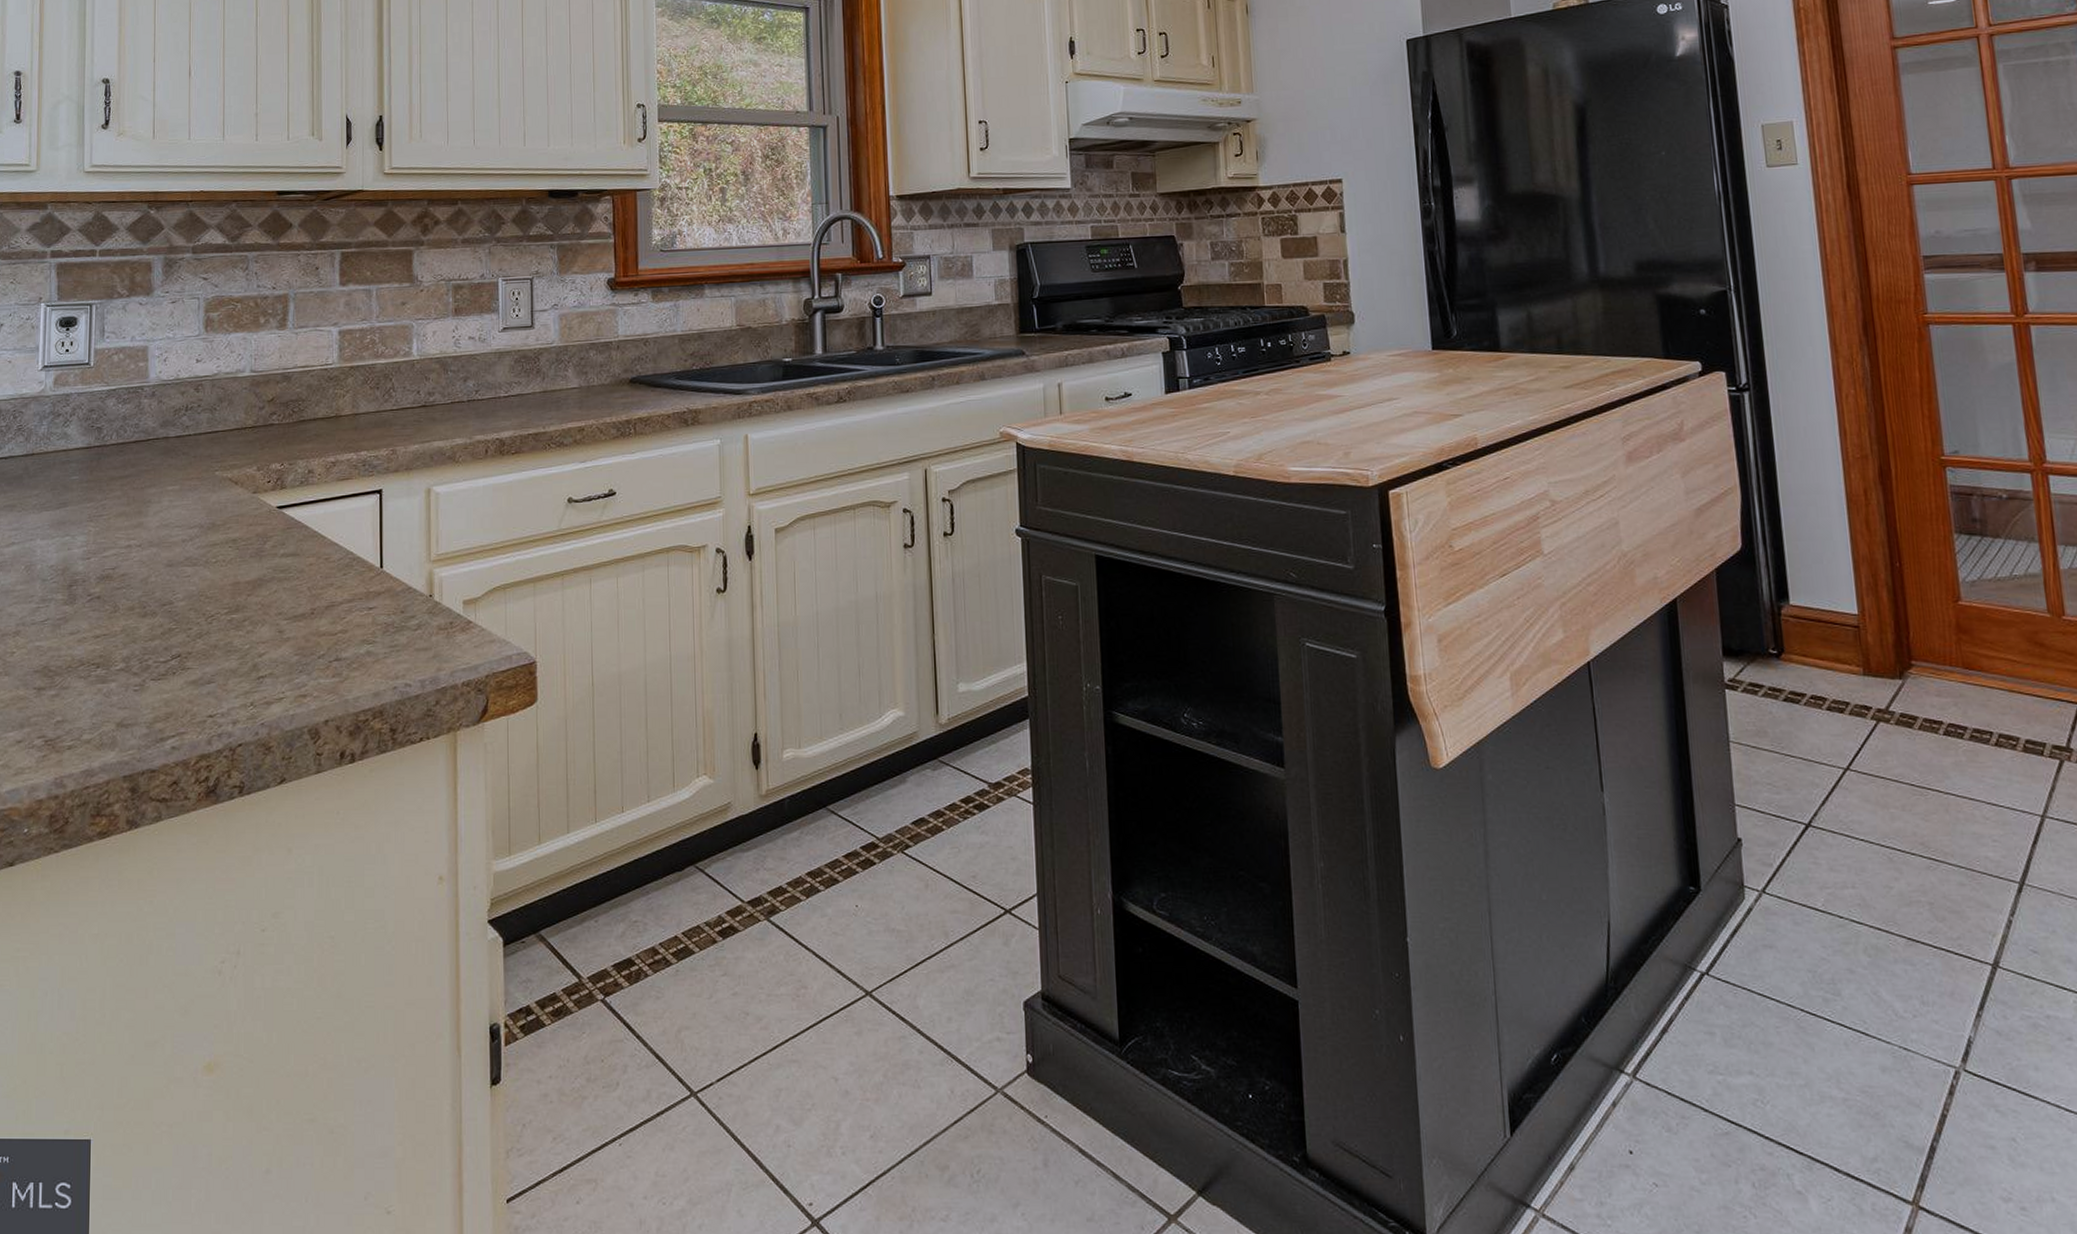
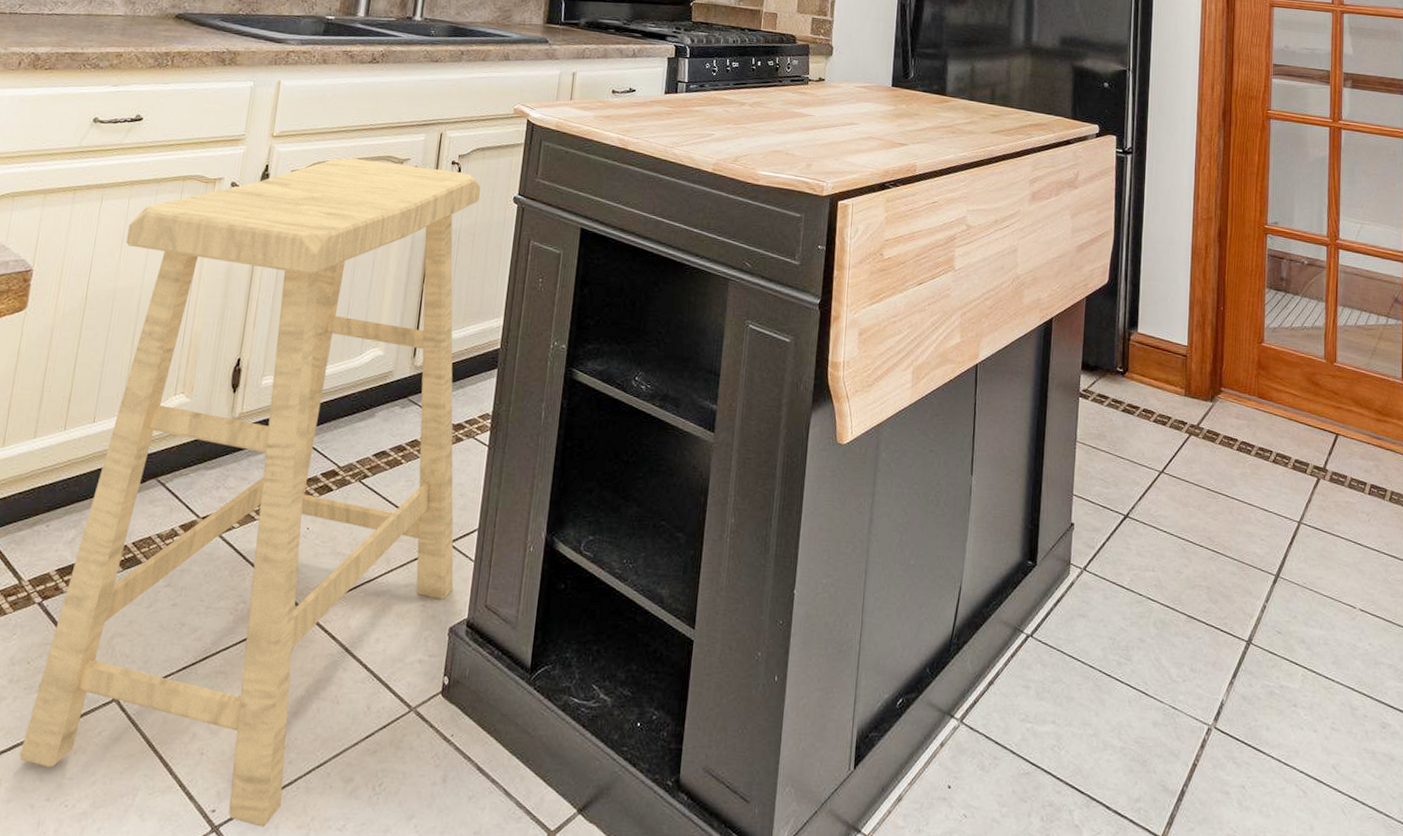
stool: none [610,507,1021,1220] -> present [19,157,481,827]

